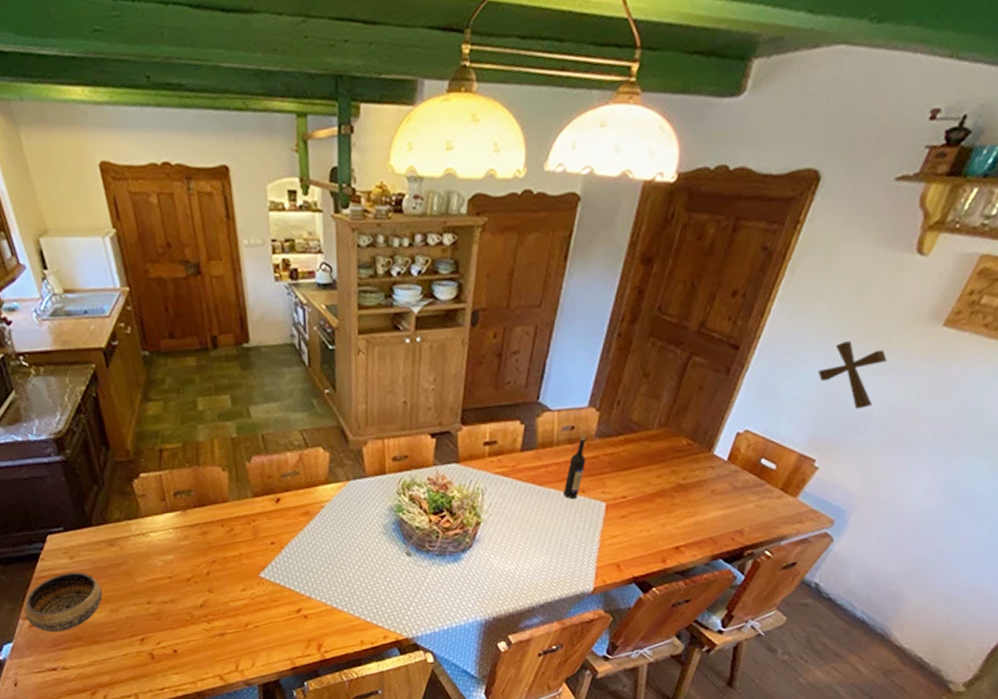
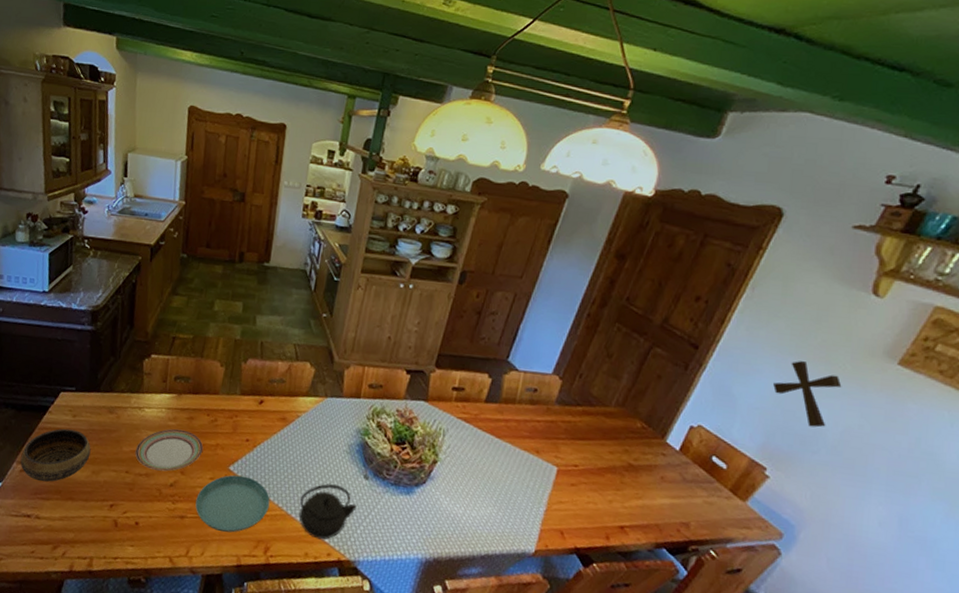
plate: none [151,547,227,595] -> present [135,429,203,472]
saucer: none [232,580,313,640] -> present [195,474,270,533]
kettle: none [343,568,405,625] -> present [299,483,357,540]
wine bottle: present [562,433,587,500] -> none [518,397,548,458]

